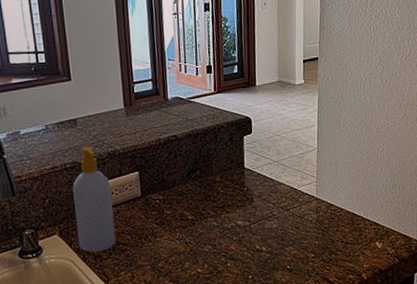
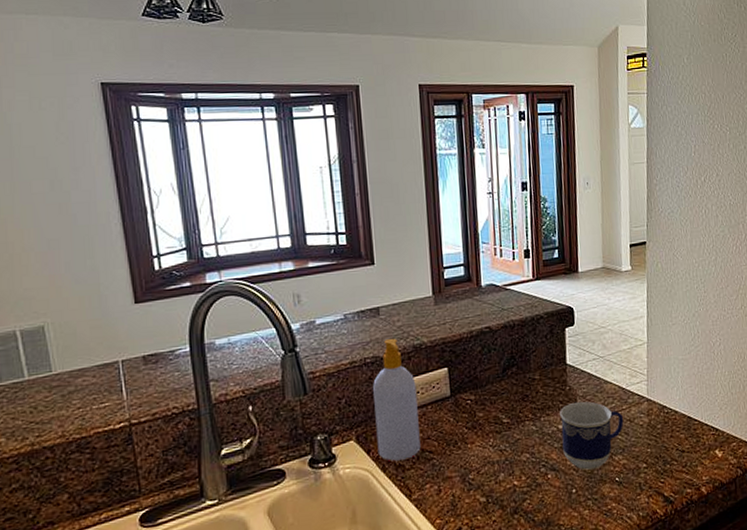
cup: none [238,200,295,259] -> present [560,401,624,470]

